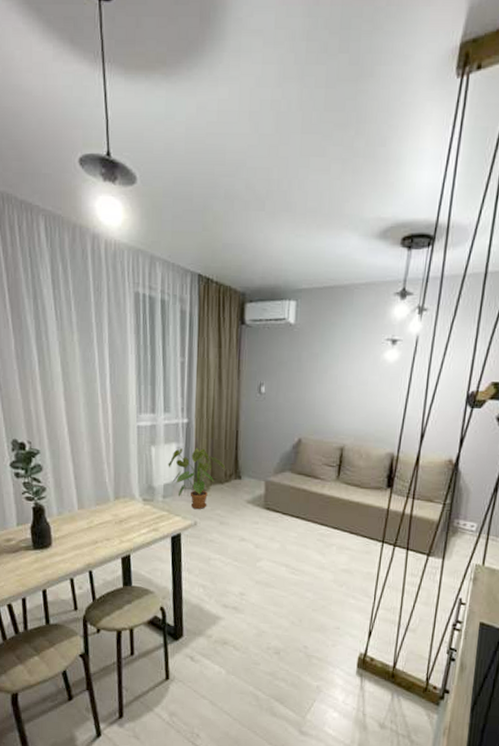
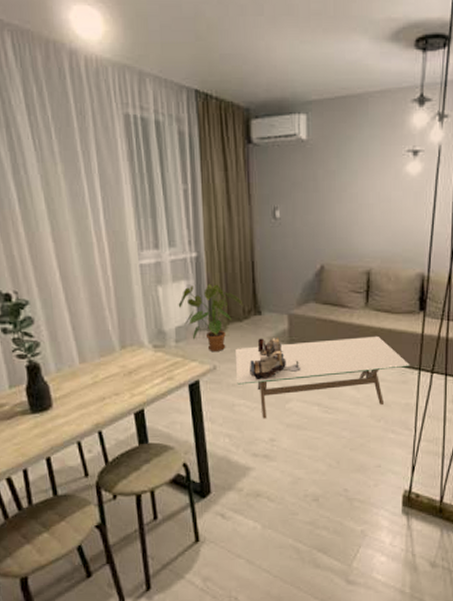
coffee table: none [214,507,374,574] -> present [236,335,410,419]
ruined building: none [225,500,273,539] -> present [249,338,301,380]

